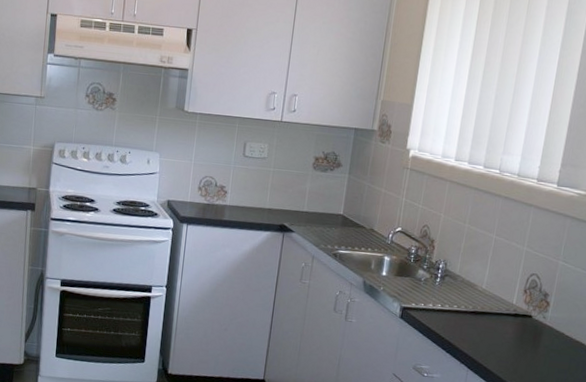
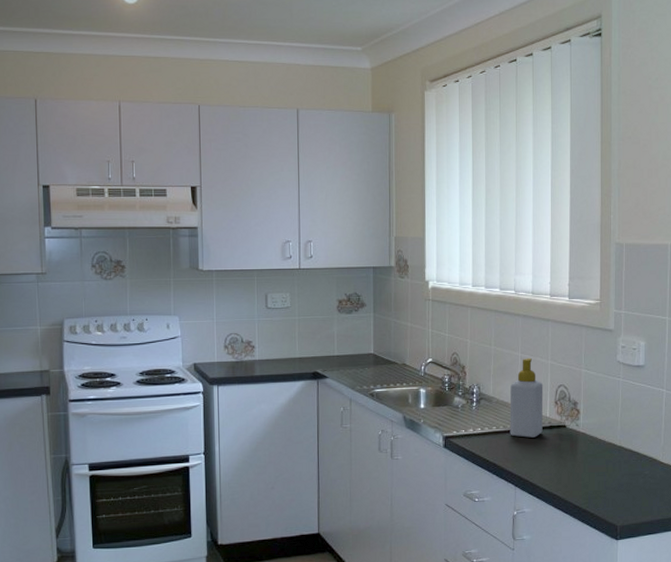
soap bottle: none [470,241,515,323] -> present [509,357,543,438]

